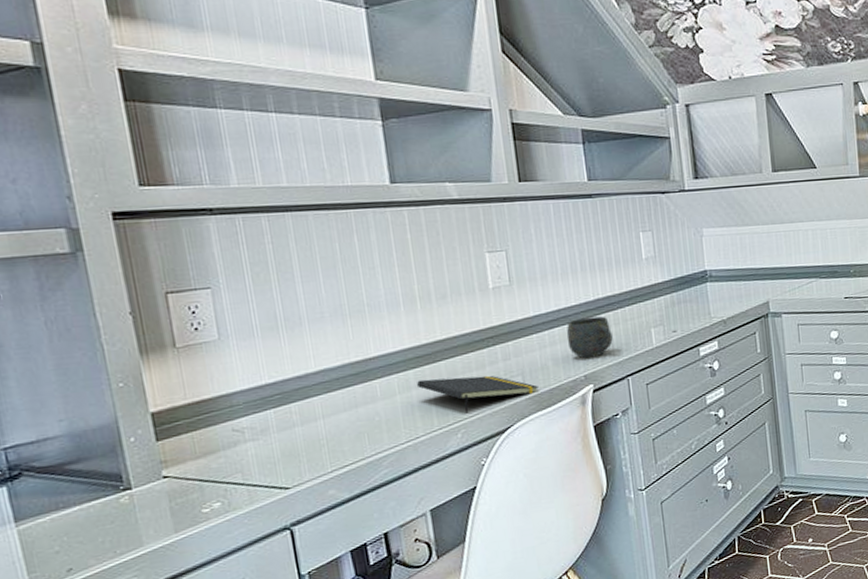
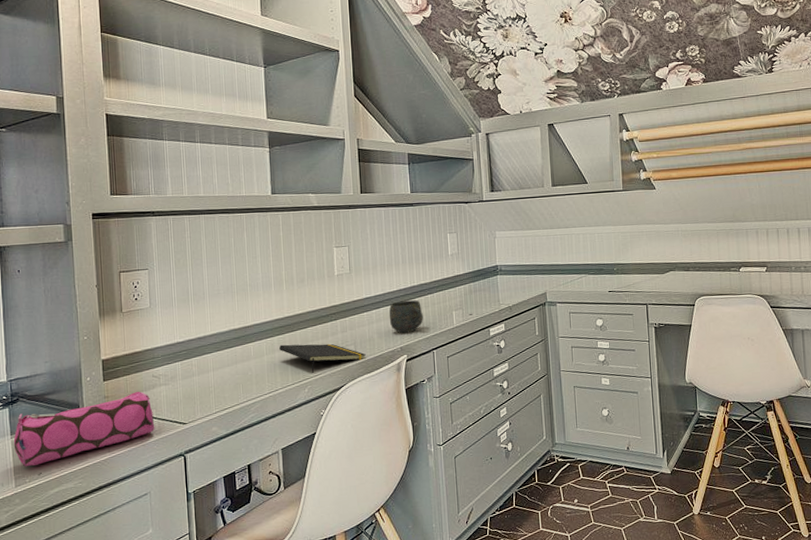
pencil case: none [20,451,244,563] -> present [13,391,155,467]

